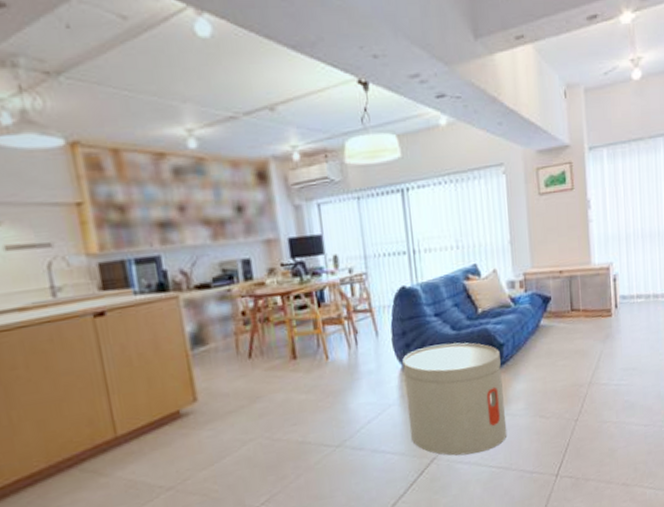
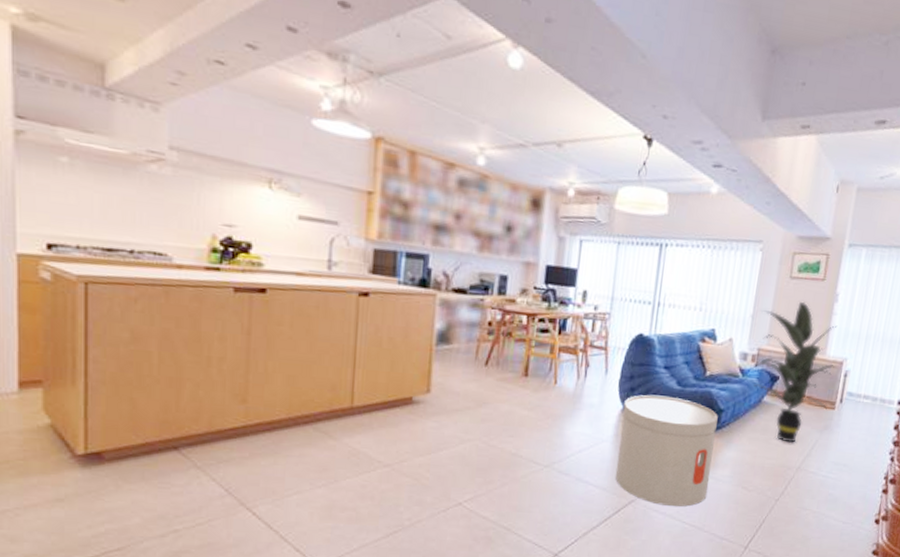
indoor plant: none [520,215,609,362] -> present [751,301,842,443]

